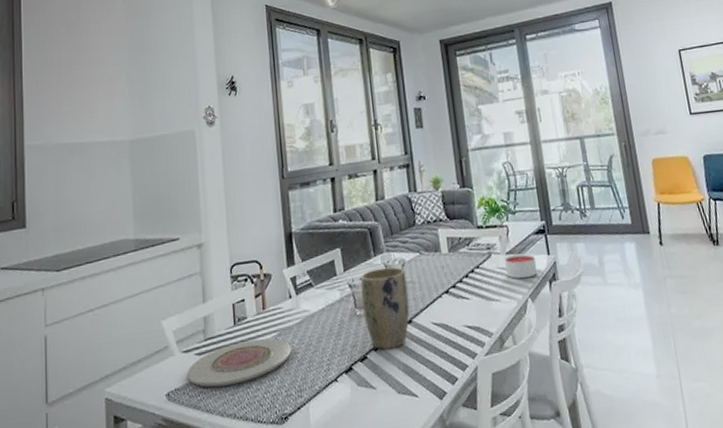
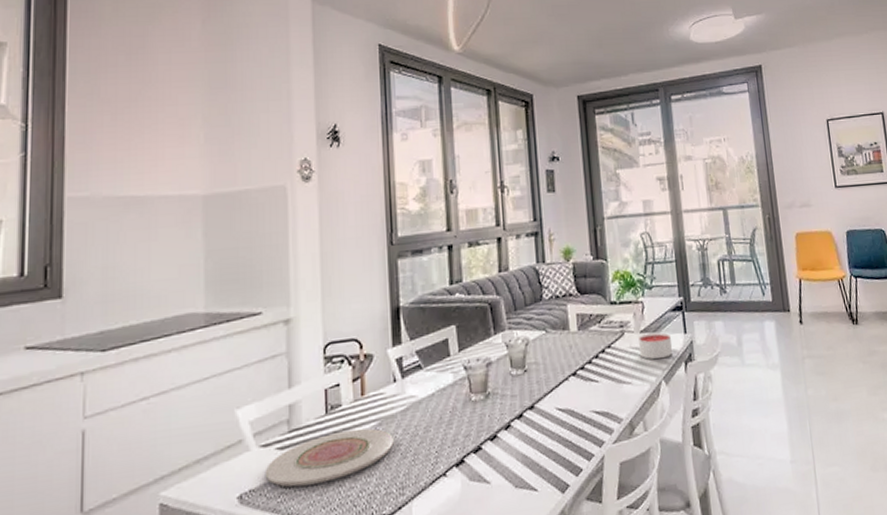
plant pot: present [360,267,410,350] -> none [477,346,532,439]

